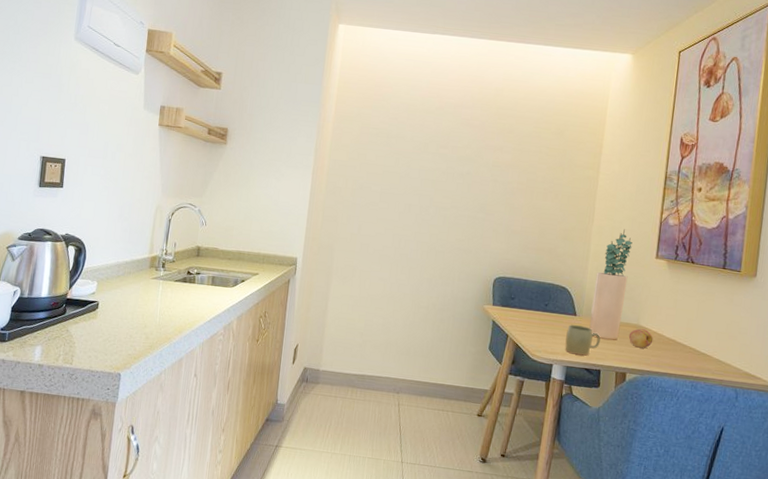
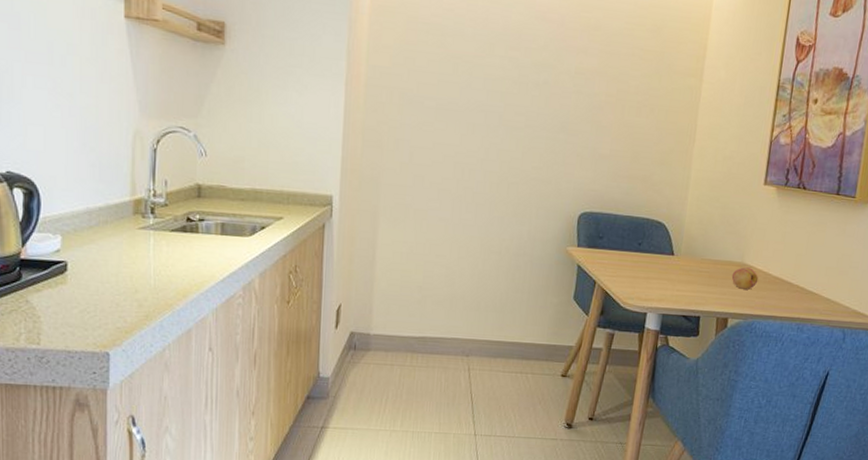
mug: present [564,325,601,356] -> none [660,266,701,301]
vase: present [589,229,632,341] -> none [688,150,739,283]

